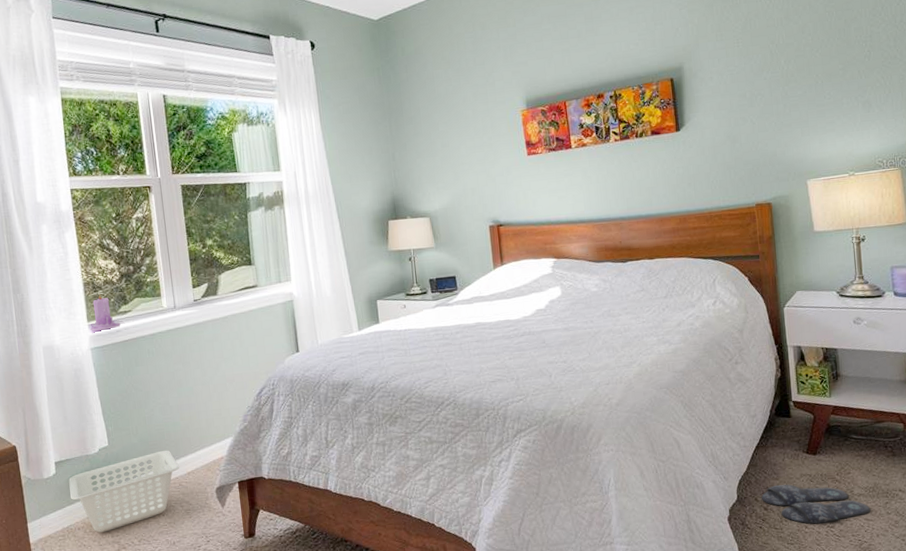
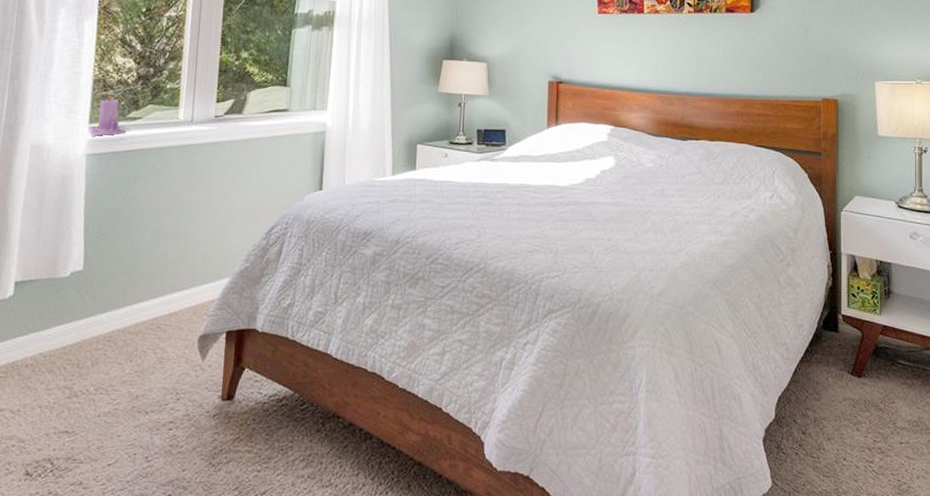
laundry basket: present [68,450,180,533] -> none [25,283,162,374]
slippers: present [761,484,871,524] -> none [801,406,913,456]

